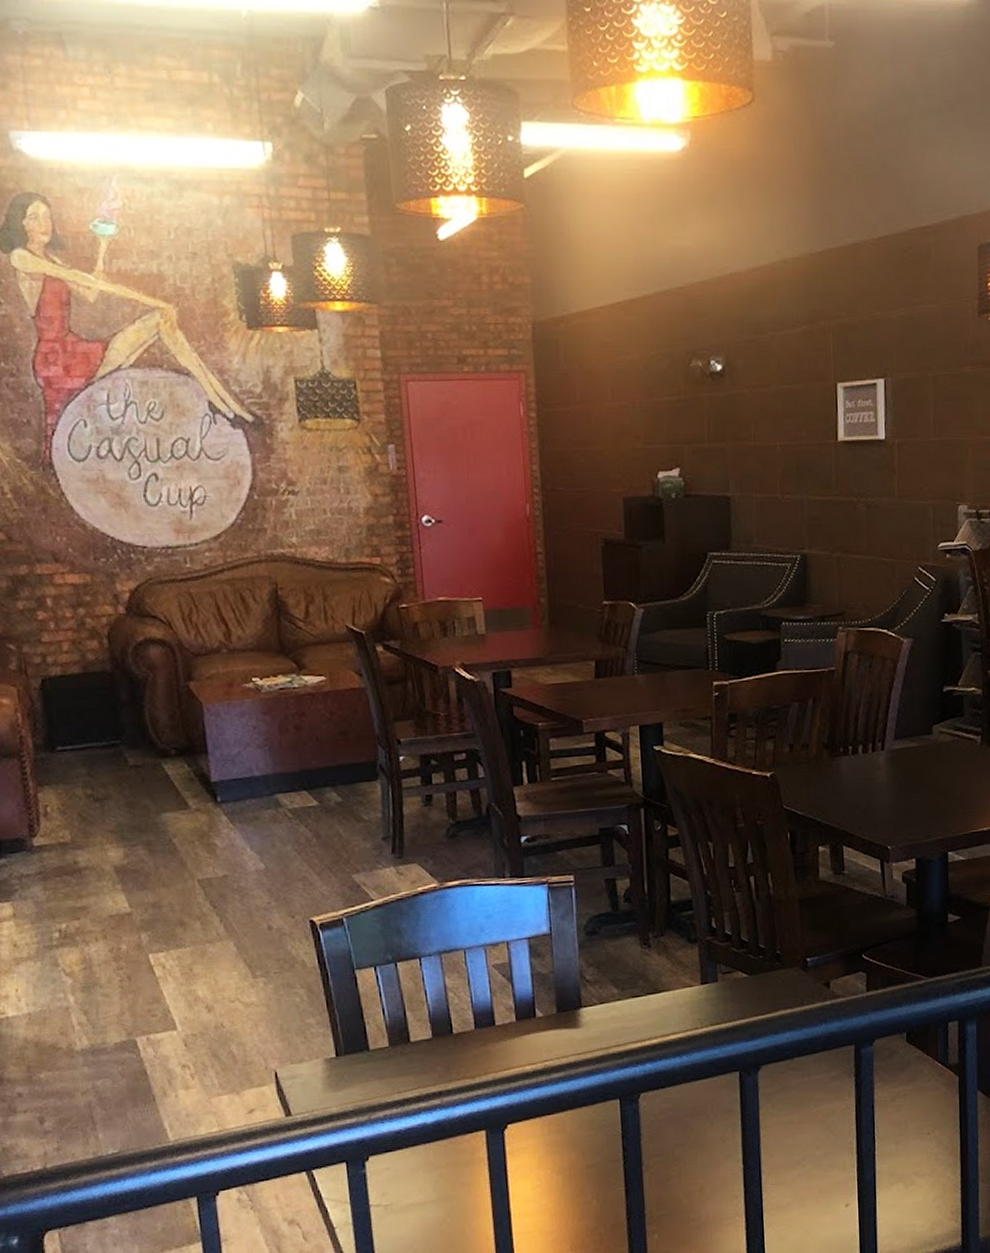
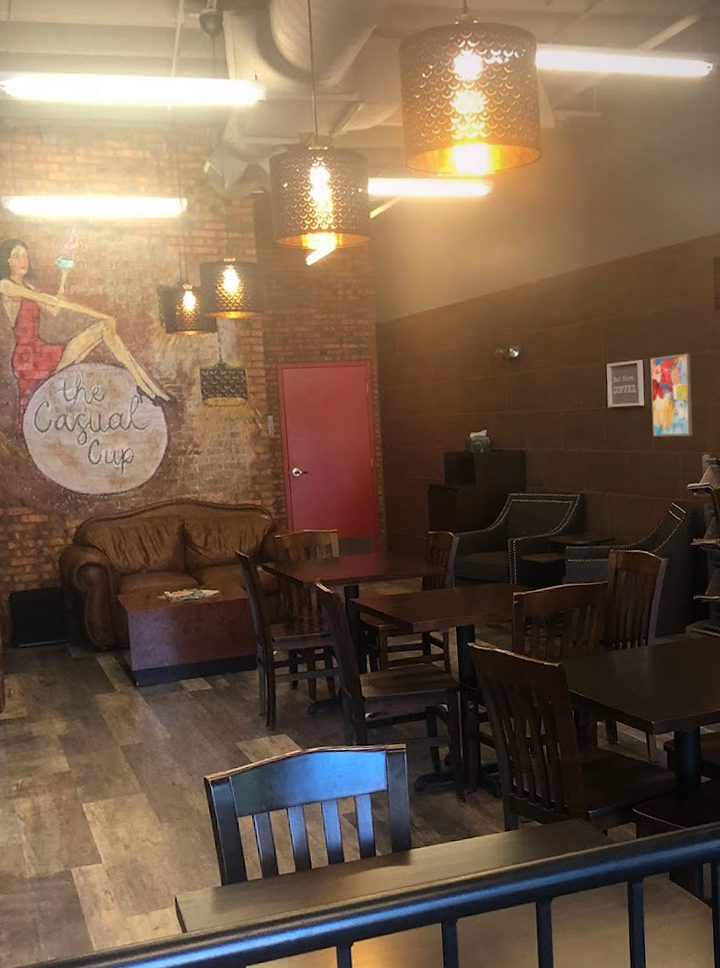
wall art: none [893,371,947,482] -> present [650,353,693,437]

